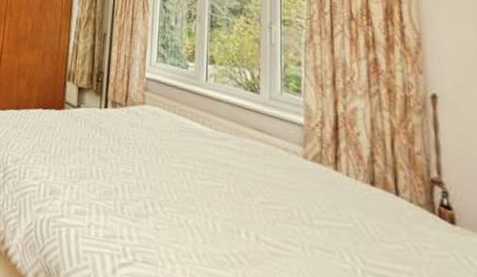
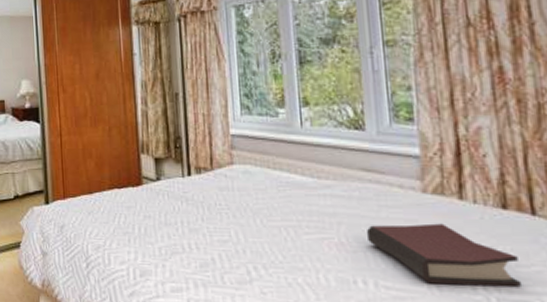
hardback book: none [253,181,385,262] -> present [367,223,523,287]

